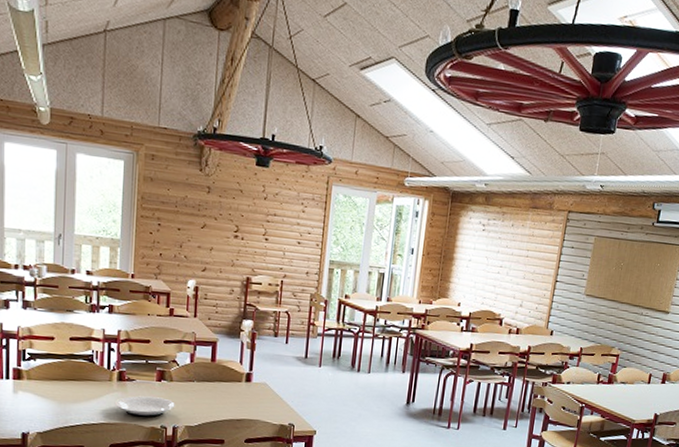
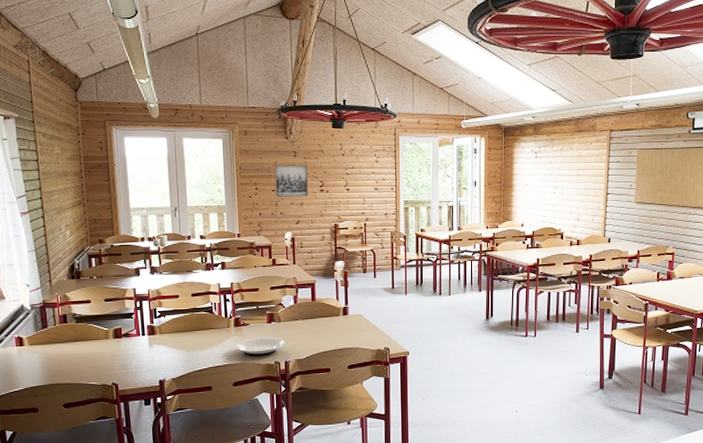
wall art: none [181,200,223,242] -> present [274,165,308,197]

